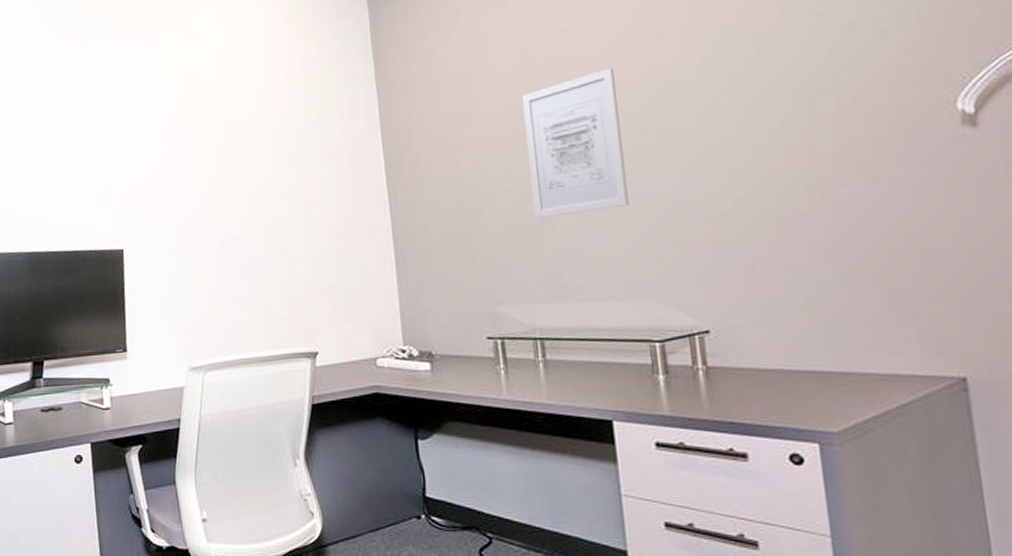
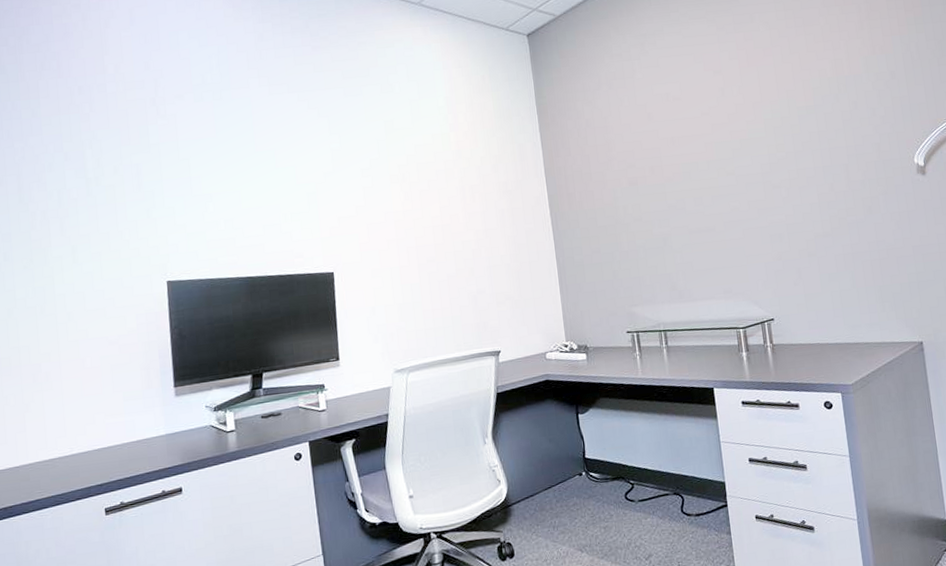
wall art: present [522,67,629,218] -> none [647,128,721,240]

